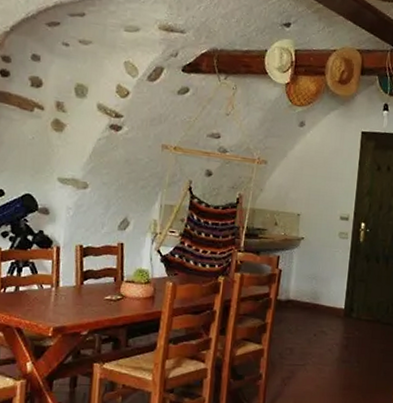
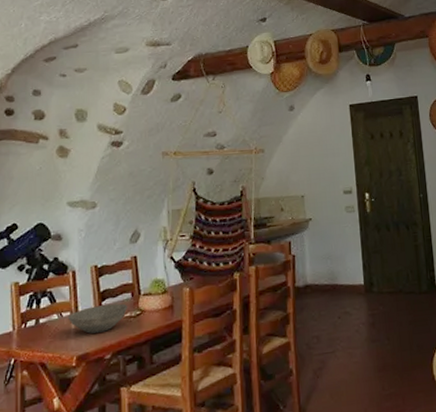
bowl: none [47,284,110,310] -> present [67,303,128,334]

